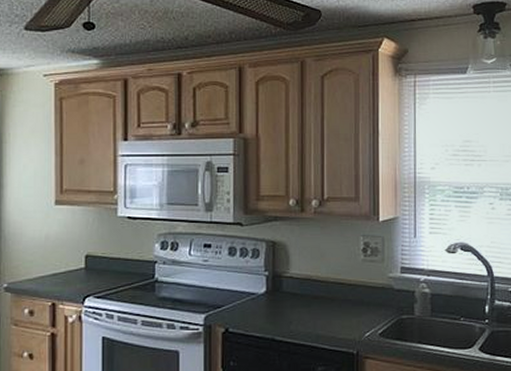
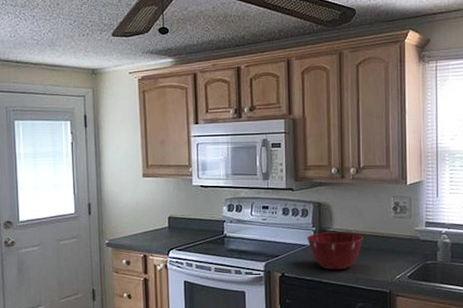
mixing bowl: none [257,278,326,325] -> present [307,232,363,270]

